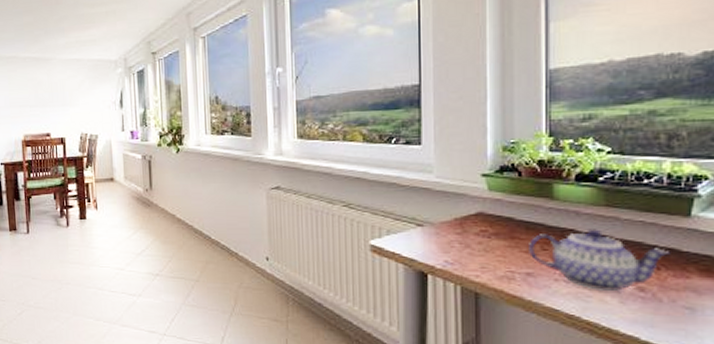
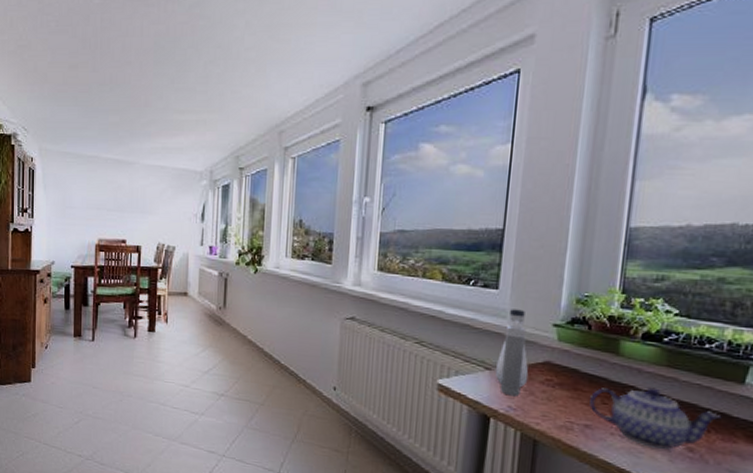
water bottle: none [427,163,462,251] -> present [495,309,529,397]

